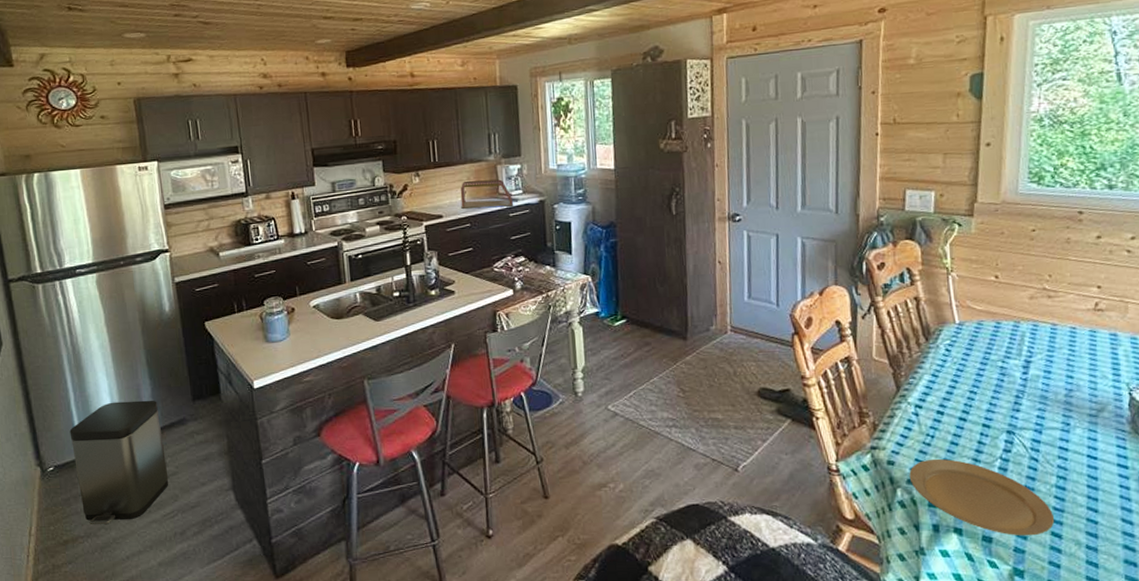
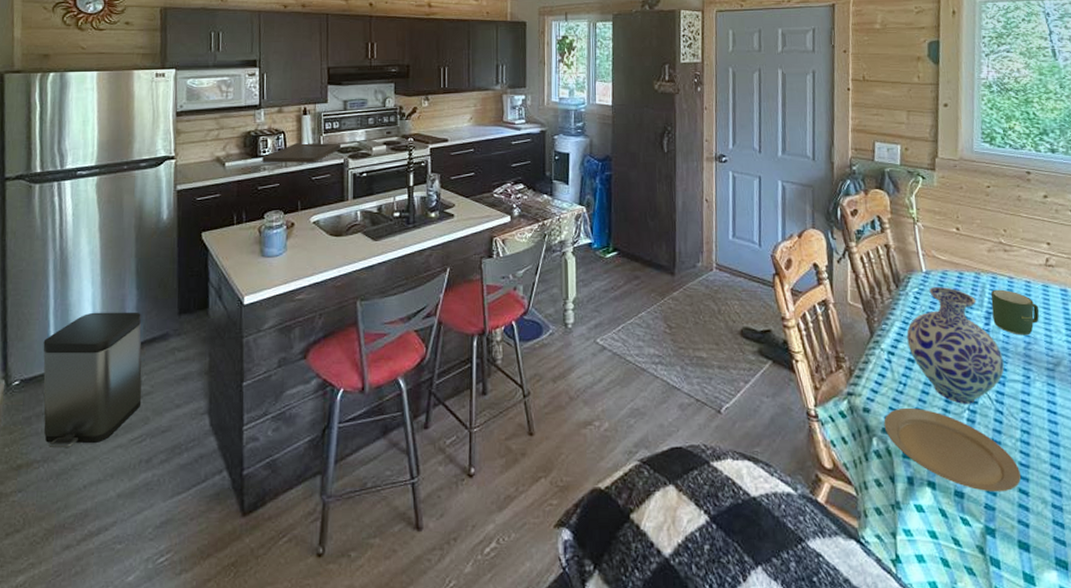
cutting board: none [255,226,334,250] -> present [262,143,342,163]
dish rack: present [460,179,514,209] -> none [466,107,517,135]
vase: none [936,337,1042,453] -> present [907,287,1004,404]
mug: none [1030,337,1085,383] -> present [990,289,1039,336]

